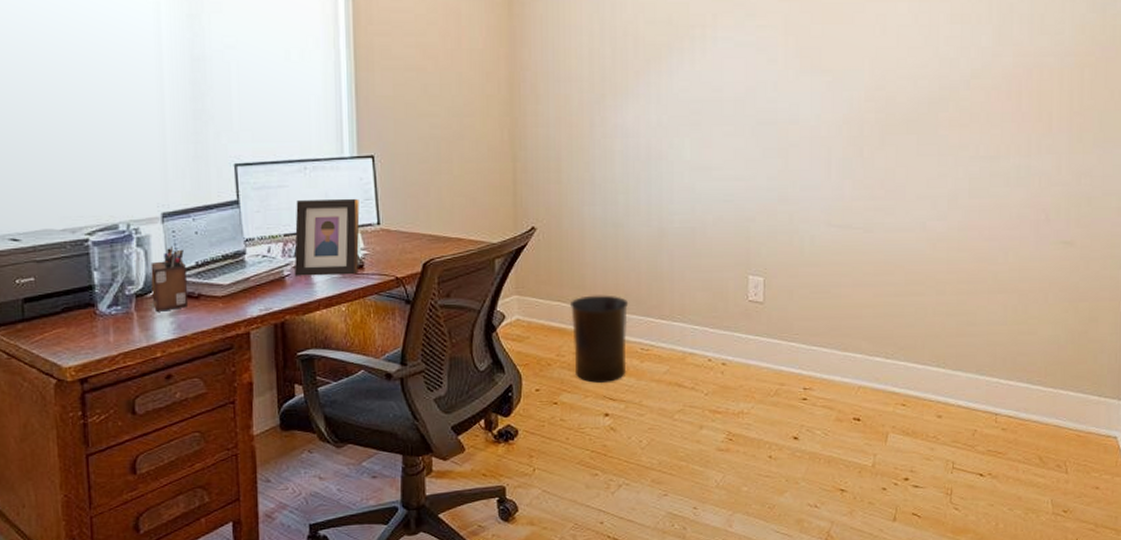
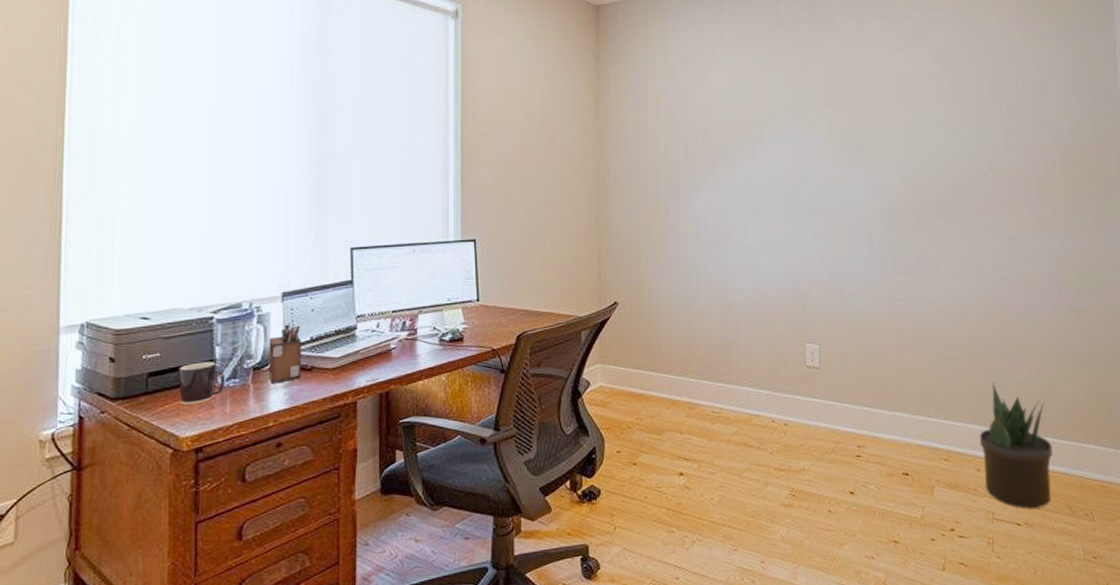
mug: none [55,287,107,333] -> present [178,362,226,405]
picture frame: present [294,198,360,276] -> none [399,277,461,349]
waste bin: present [569,295,629,383] -> none [647,362,701,444]
planter: none [942,320,1025,458] -> present [979,382,1052,508]

